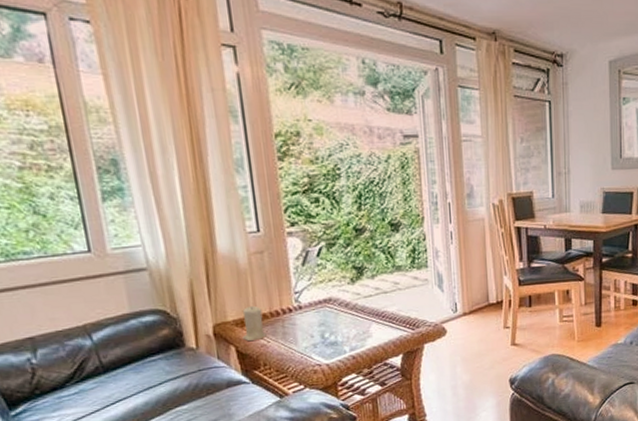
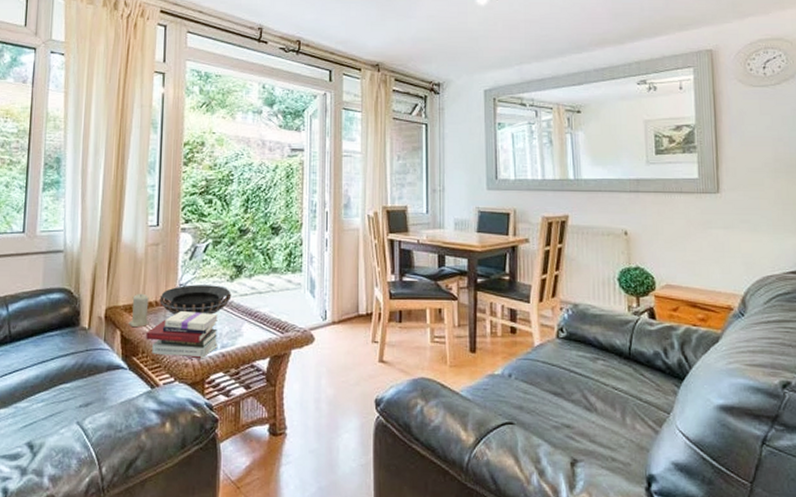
books: none [265,318,347,365] -> present [146,311,218,359]
decorative bowl: none [274,289,355,324] -> present [159,284,232,315]

